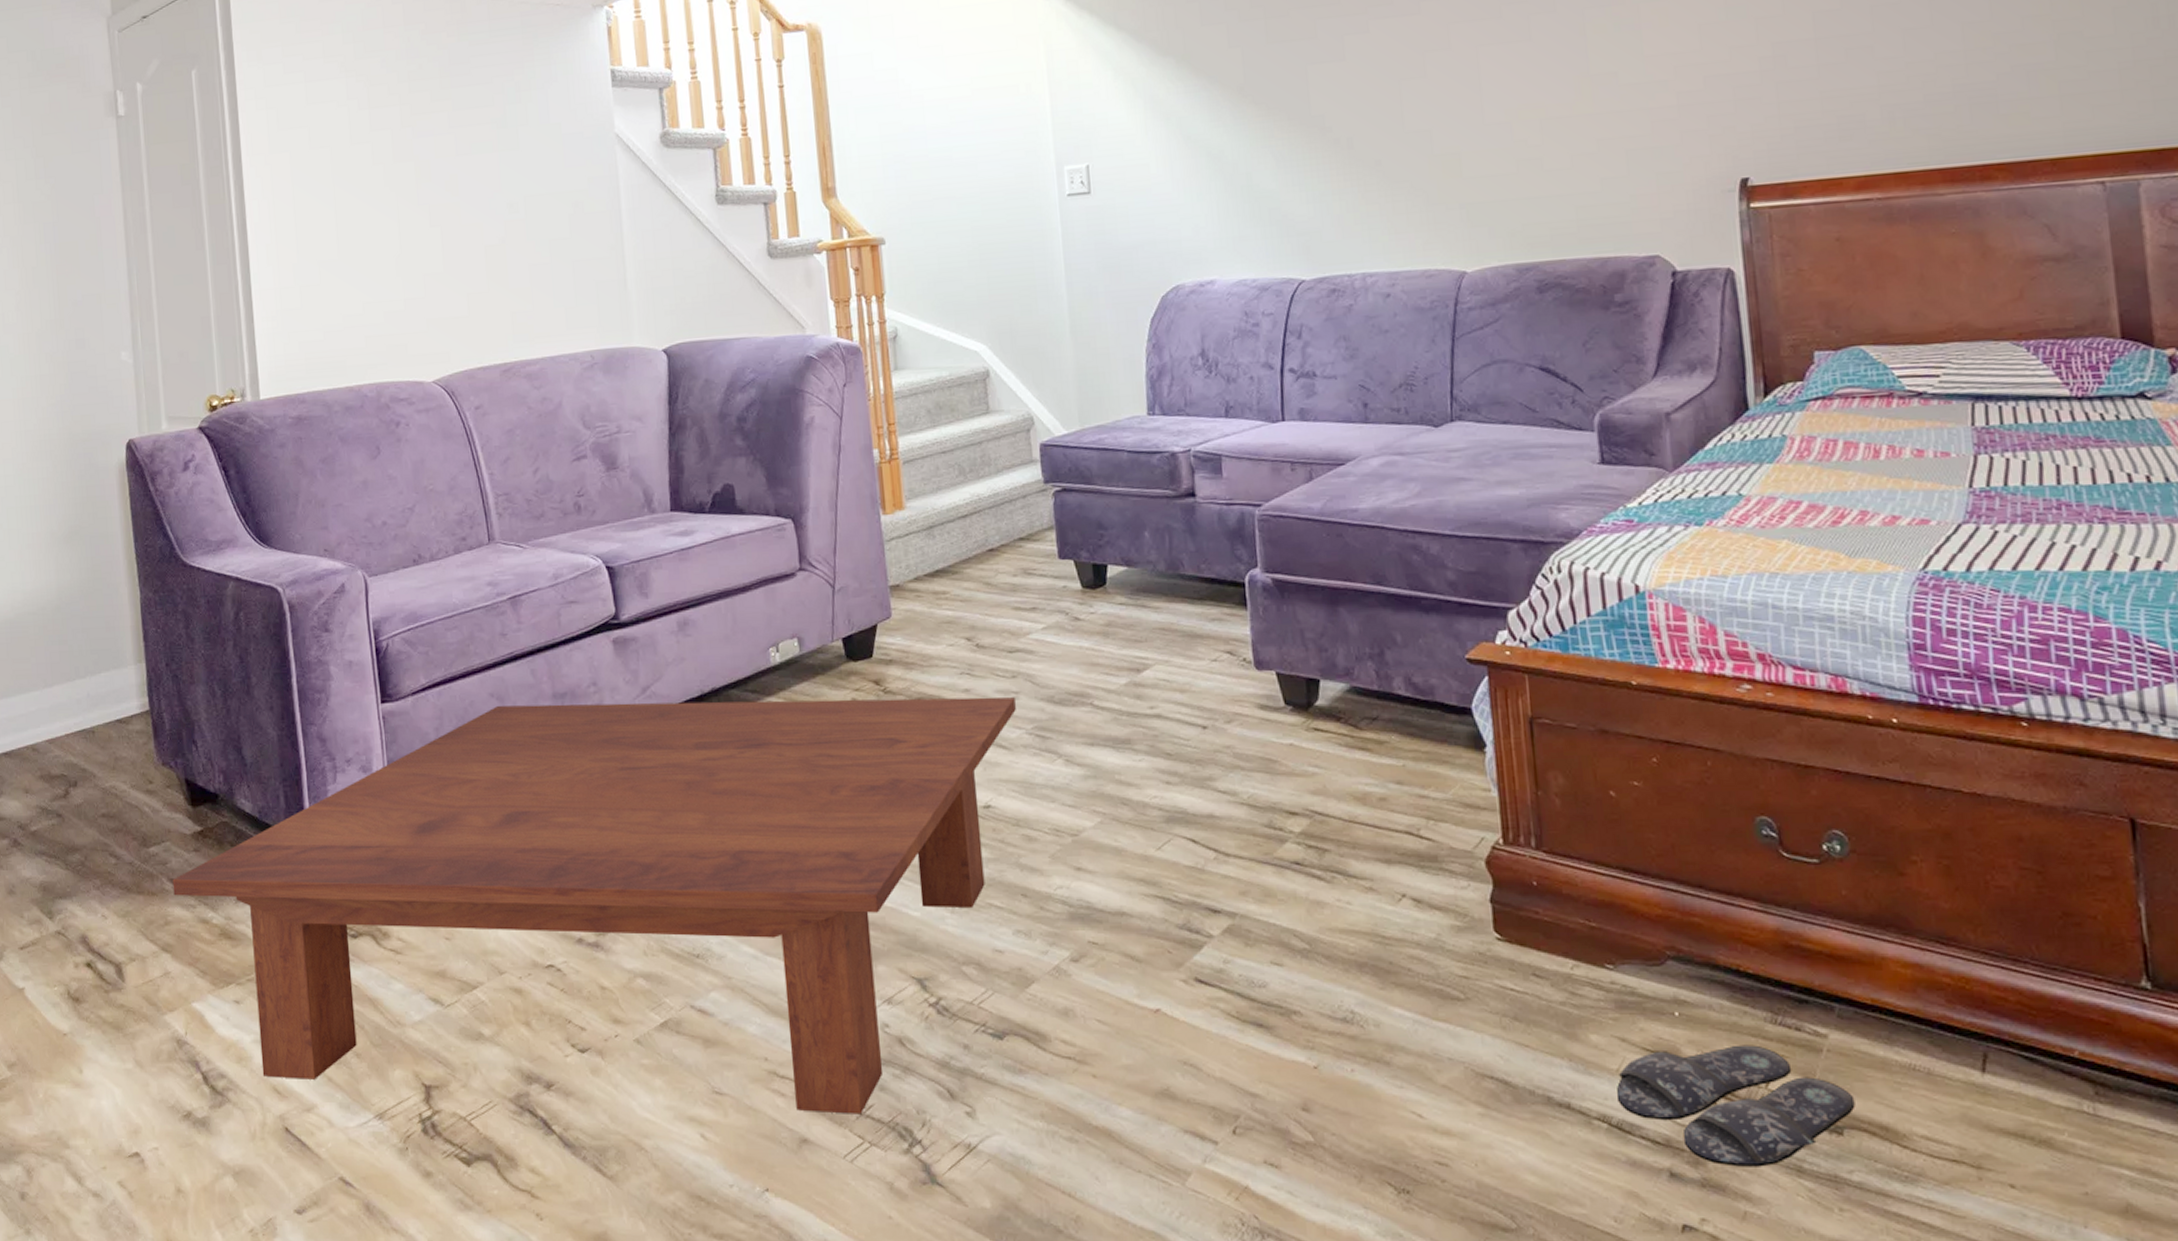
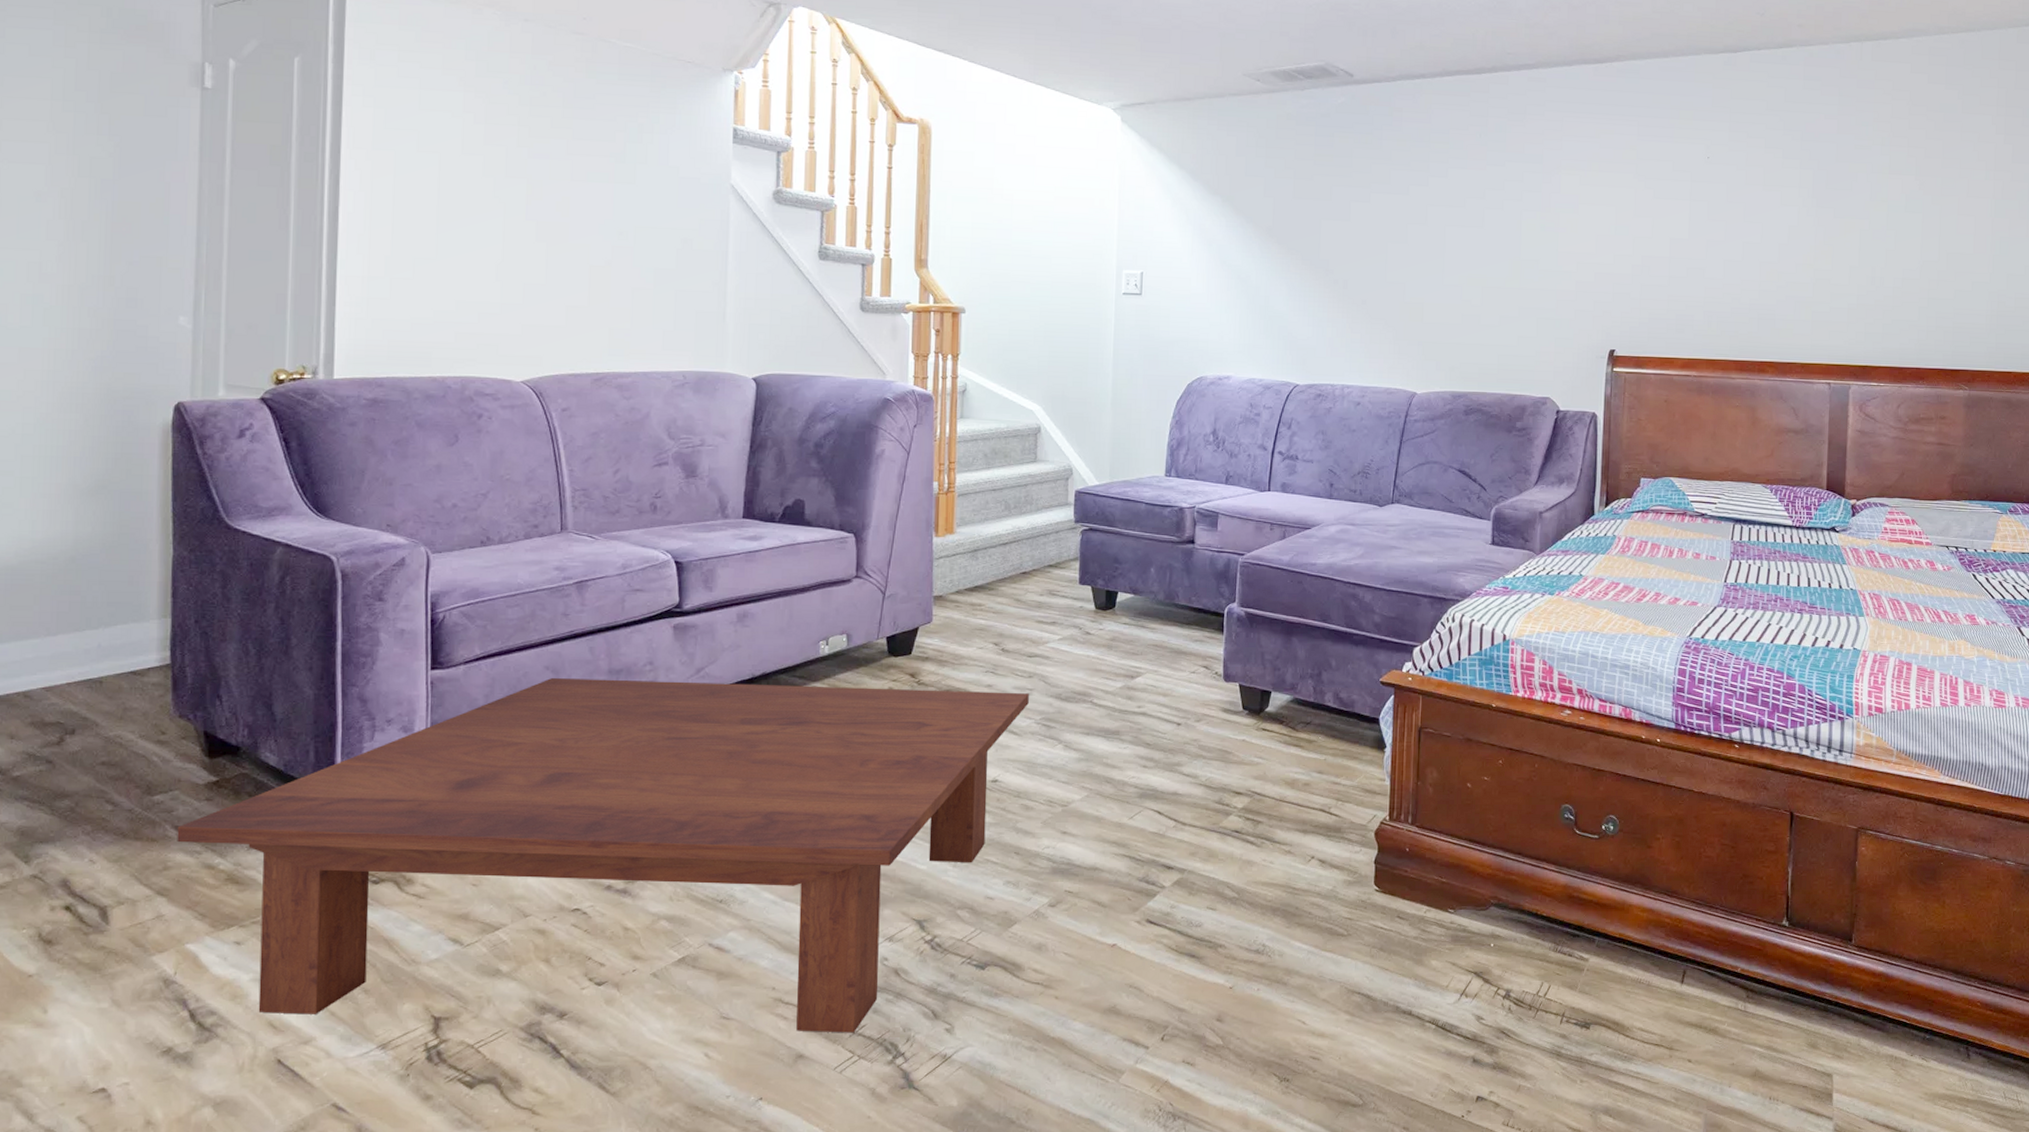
slippers: present [1617,1045,1856,1167] -> none [1445,966,1600,1054]

